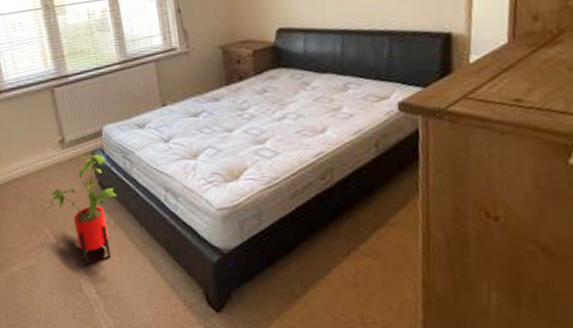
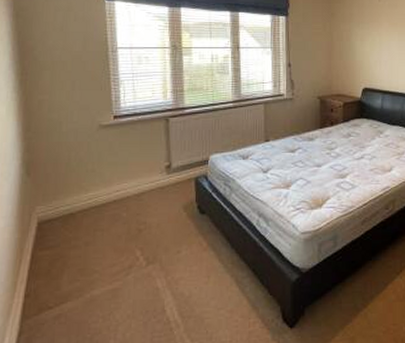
house plant: present [50,155,118,266] -> none [146,181,214,288]

